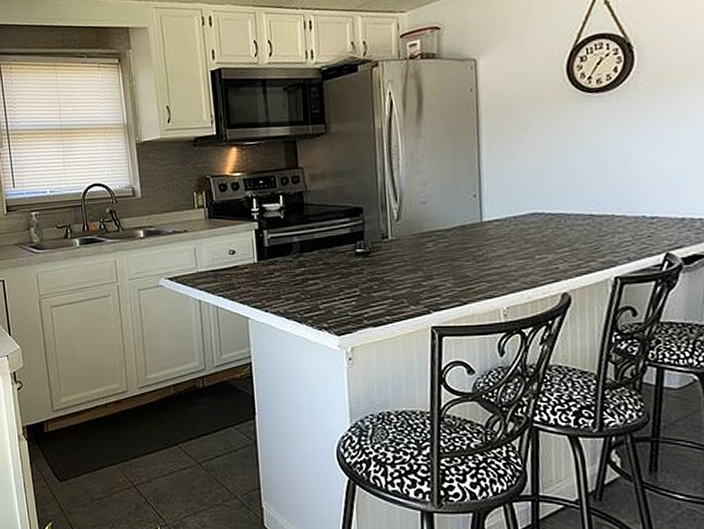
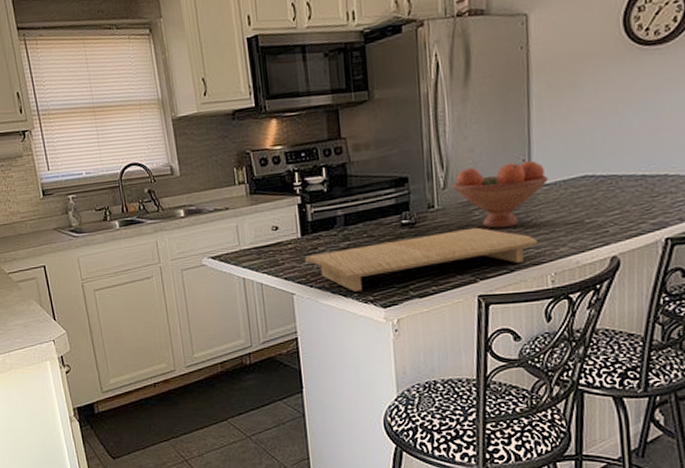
cutting board: none [261,259,491,318] -> present [305,227,539,292]
fruit bowl: none [406,196,499,261] -> present [453,160,548,228]

